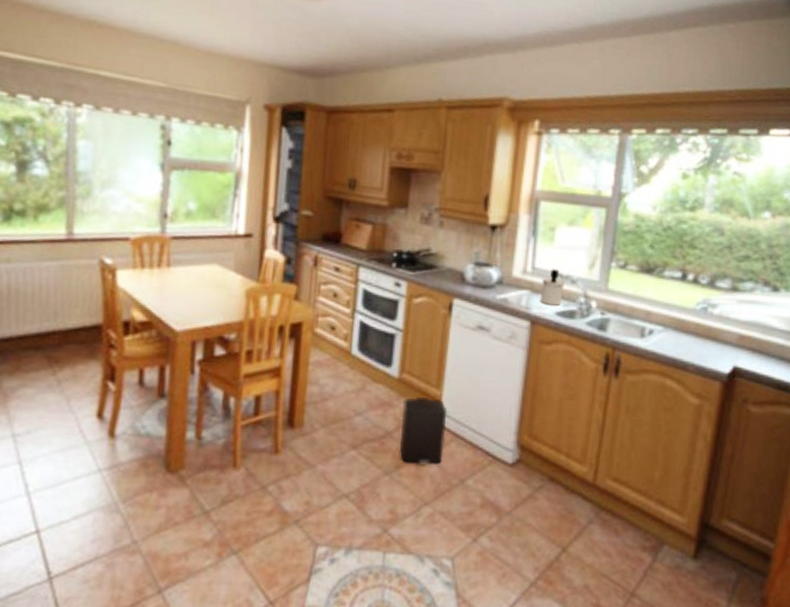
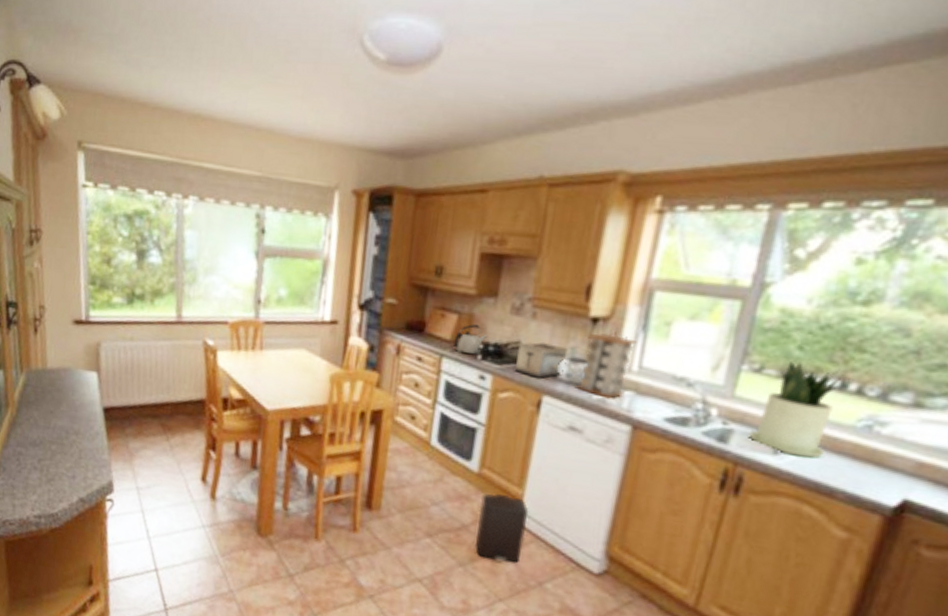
kettle: none [369,234,402,264] -> present [453,324,489,356]
toaster: none [427,249,473,284] -> present [514,342,568,380]
spice rack: none [481,233,529,298] -> present [576,327,637,399]
soap dispenser: present [540,269,565,307] -> none [645,369,679,411]
planter: none [621,258,684,338] -> present [749,361,845,458]

